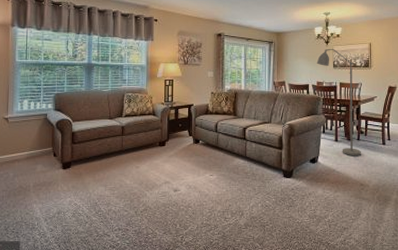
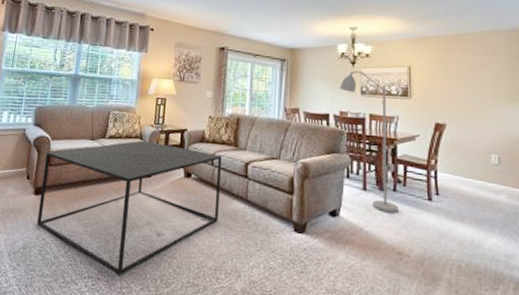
coffee table: none [67,116,224,226] -> present [36,140,222,277]

